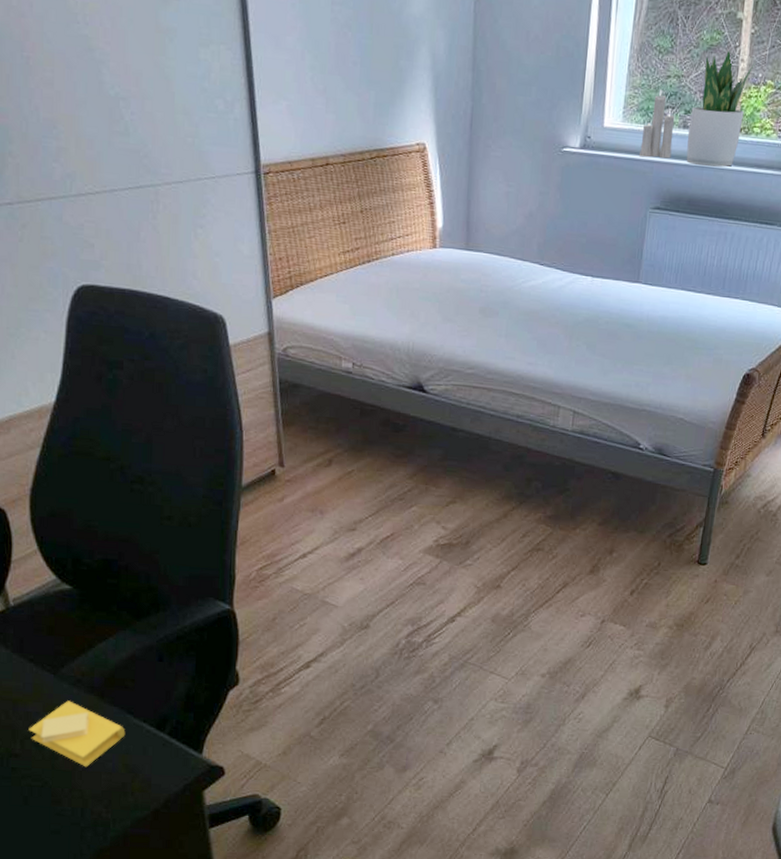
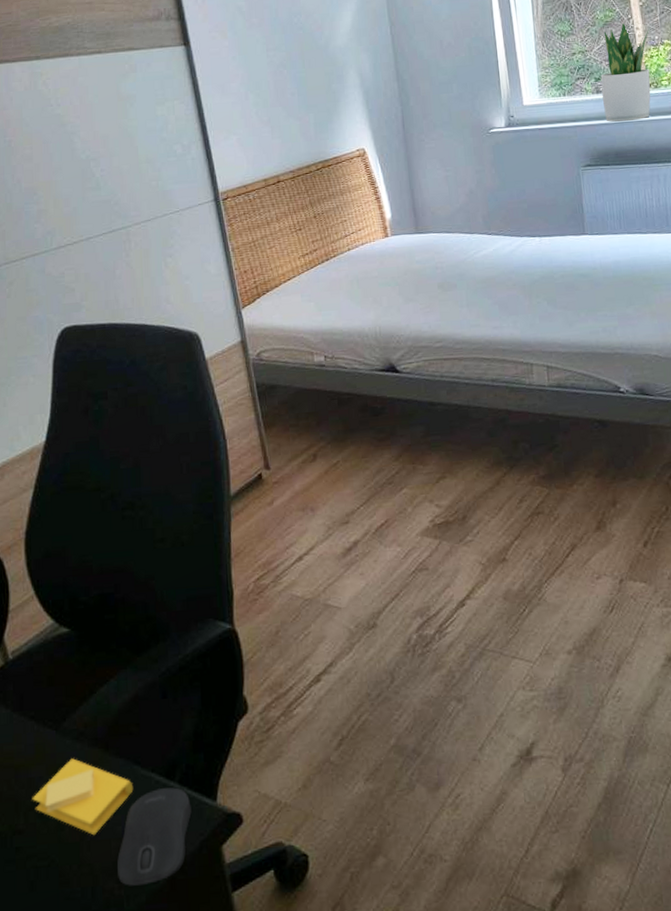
computer mouse: none [105,737,178,813] -> present [116,787,192,886]
candle: present [638,90,675,159] -> none [560,66,591,125]

